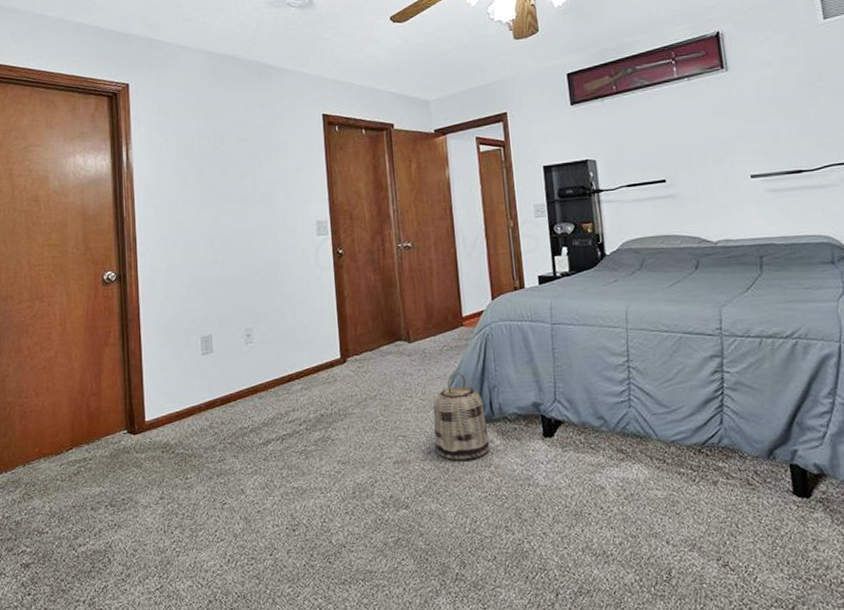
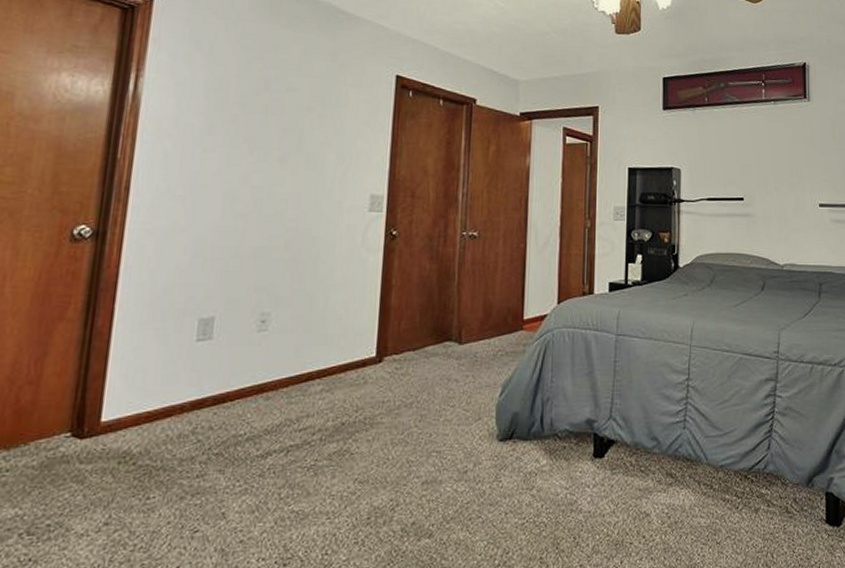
basket: present [433,373,490,461] -> none [473,382,535,482]

